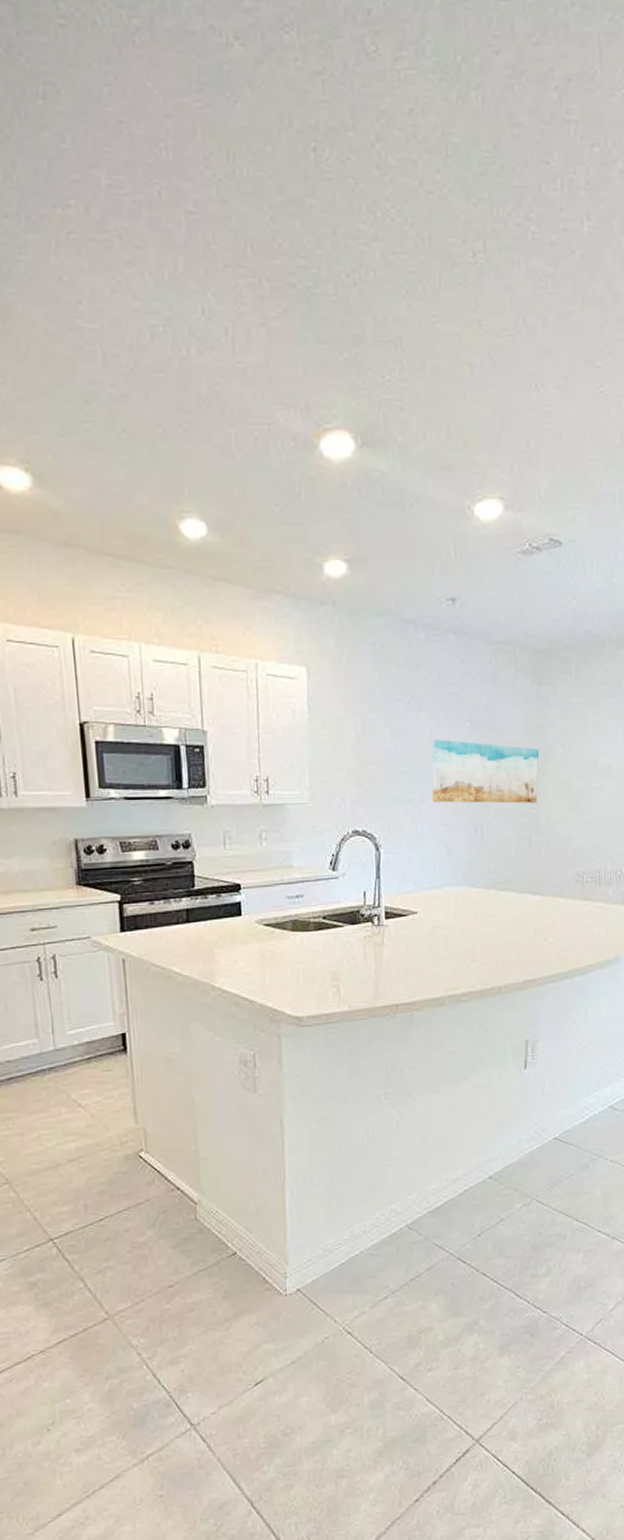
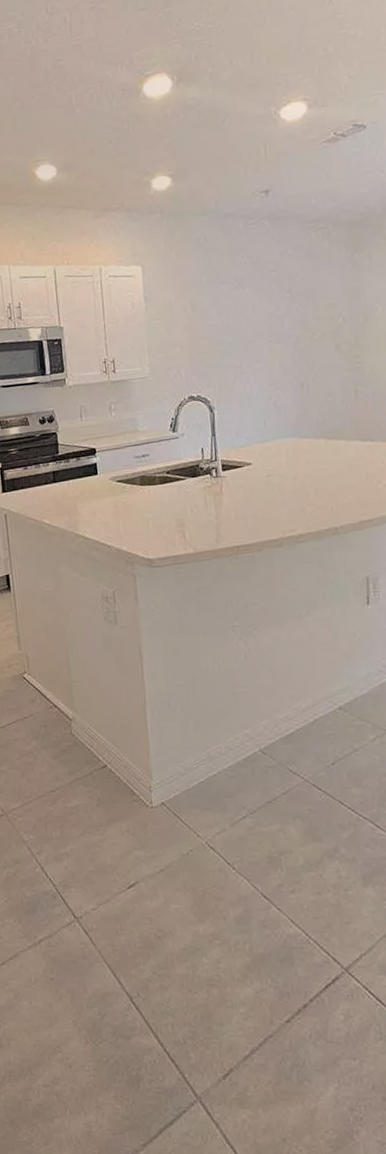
wall art: present [431,739,540,804] -> none [255,308,360,366]

